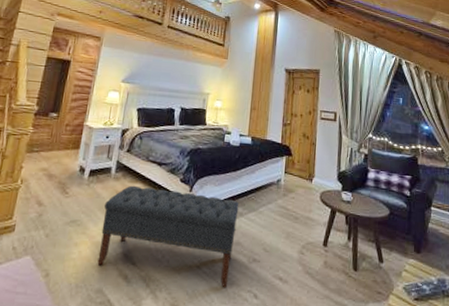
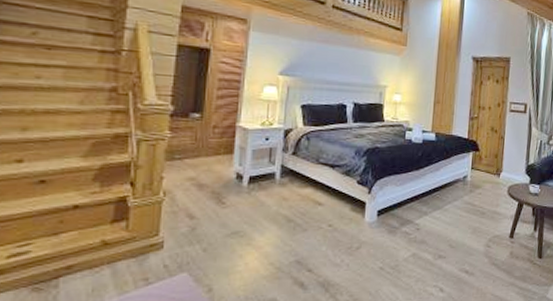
bench: present [97,185,239,287] -> none [268,190,423,284]

